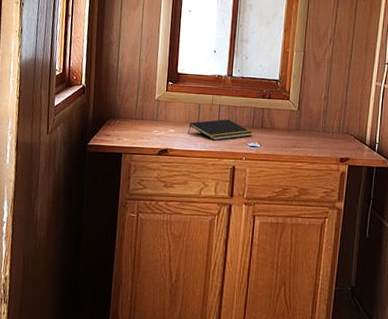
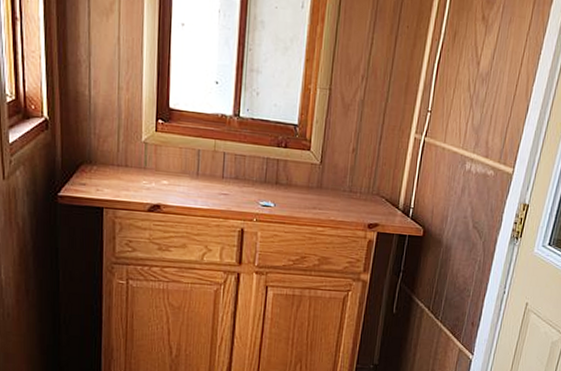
notepad: present [188,119,252,141] -> none [185,170,265,197]

